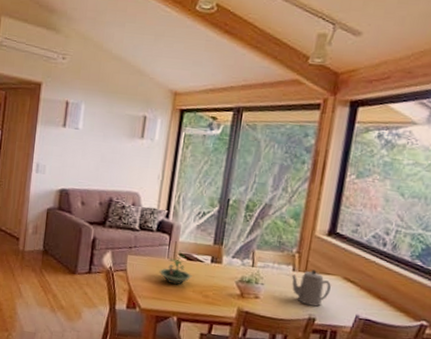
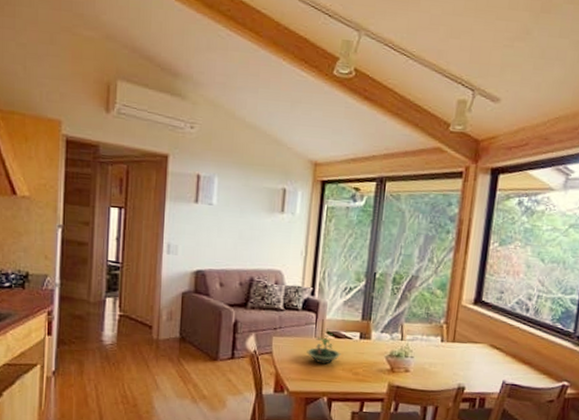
teapot: present [291,270,331,307] -> none [440,339,478,376]

